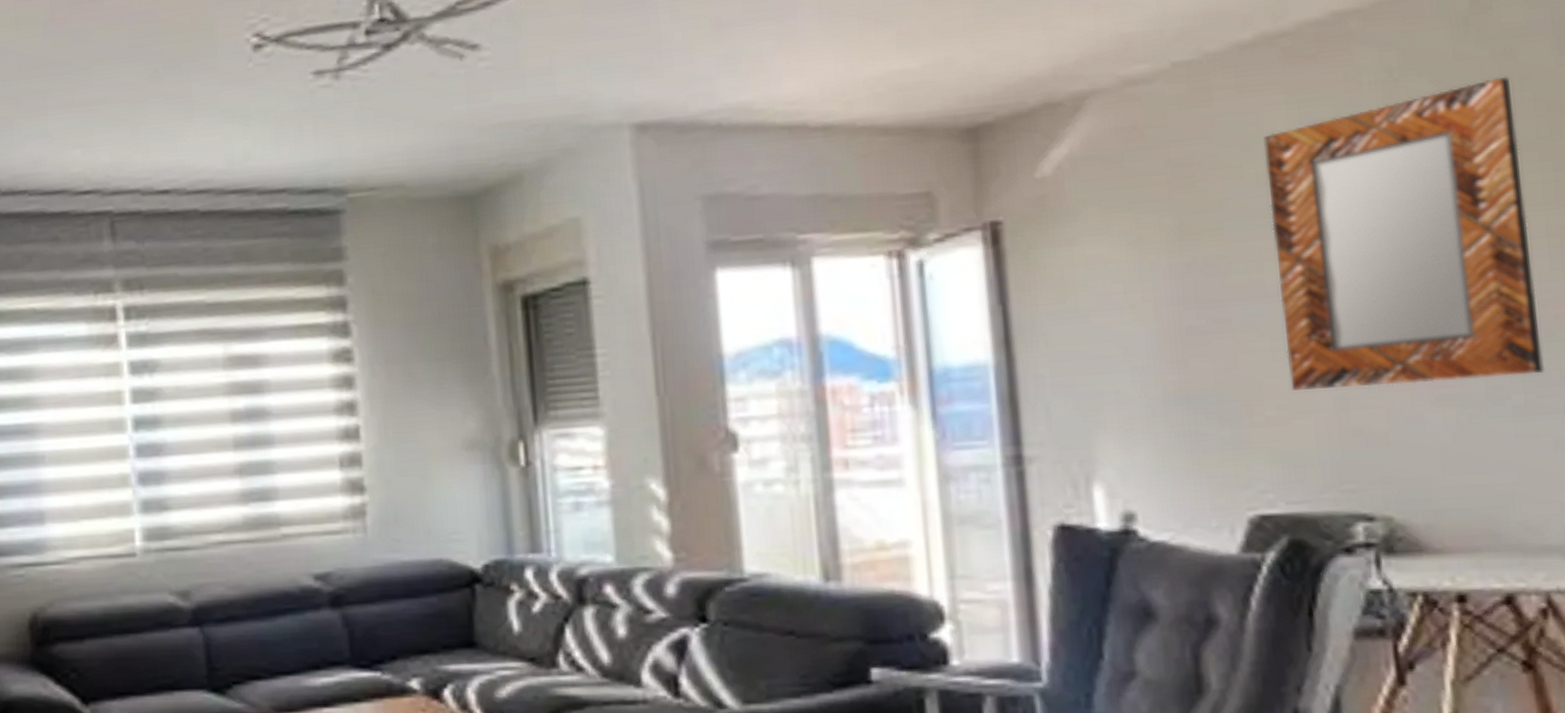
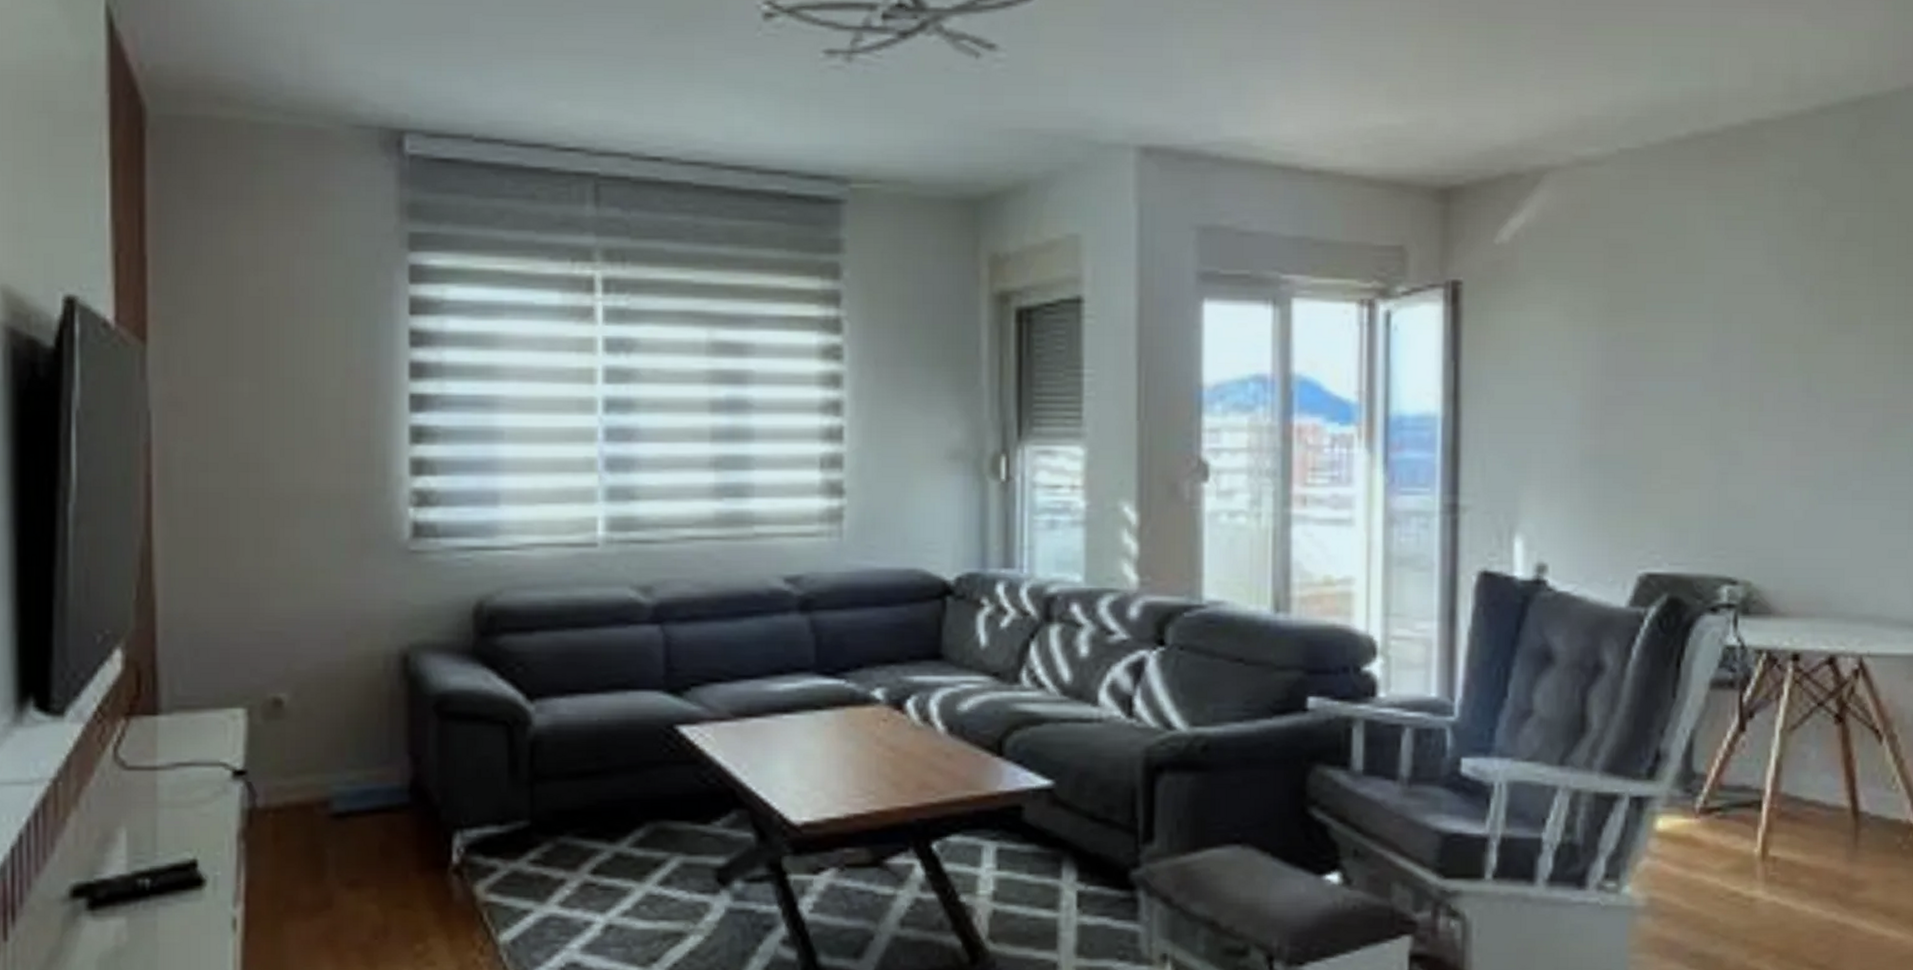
home mirror: present [1264,76,1545,390] -> none [1684,197,1882,464]

